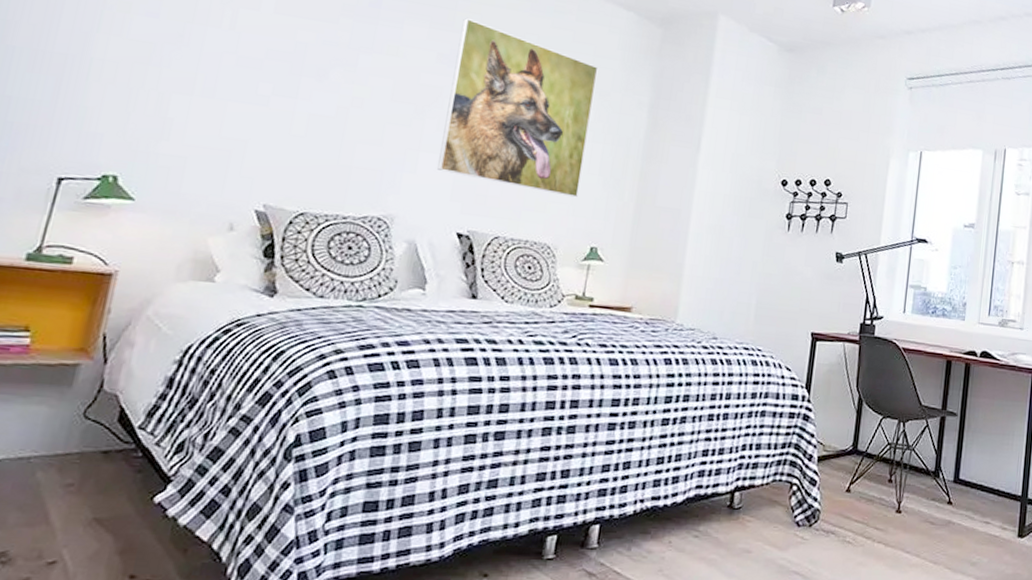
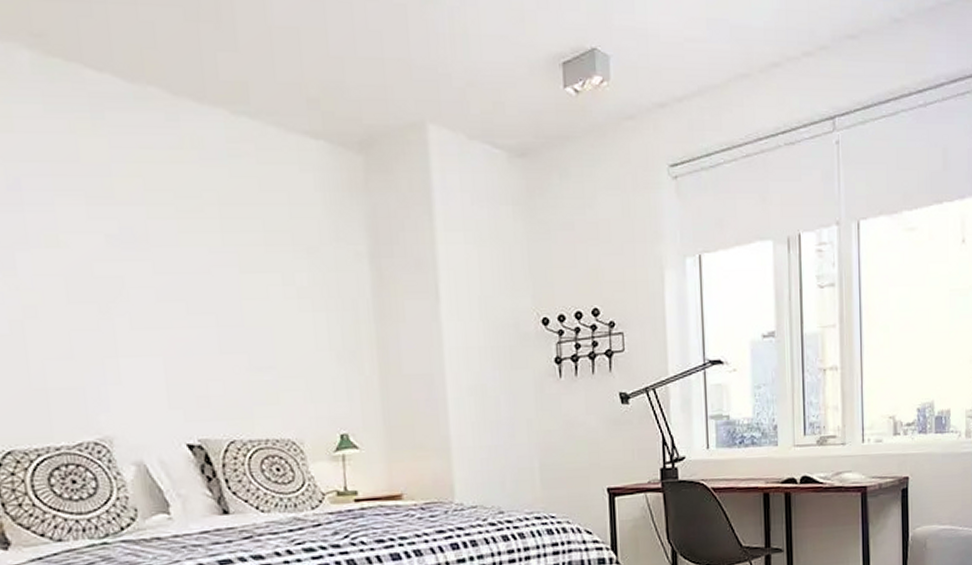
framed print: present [437,18,599,198] -> none [123,185,312,381]

